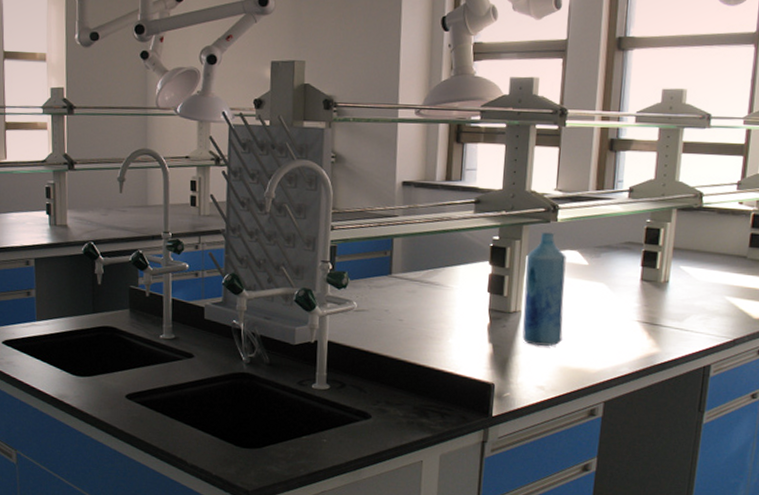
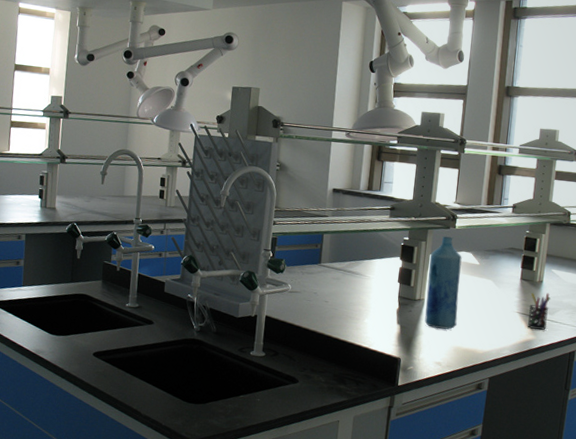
pen holder: none [649,295,679,341] -> present [527,293,550,330]

